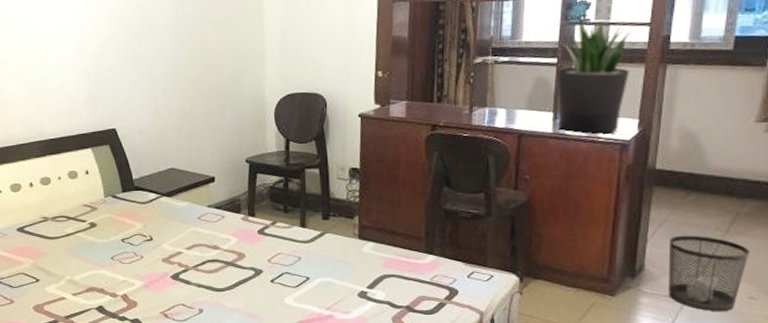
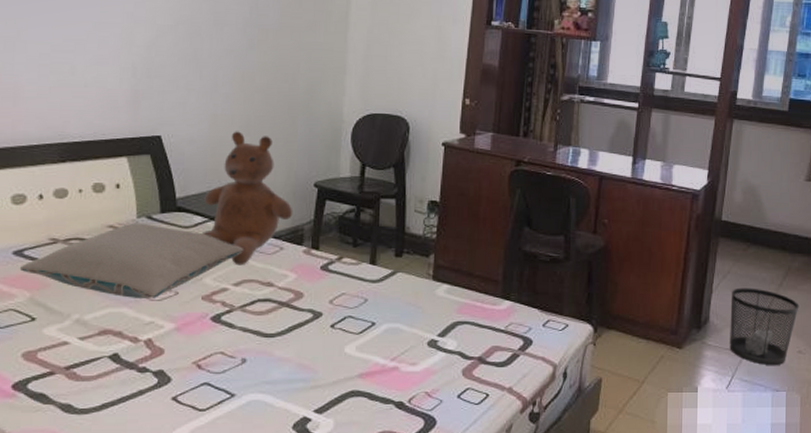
pillow: none [23,201,191,263] -> present [19,223,243,300]
teddy bear: none [155,119,230,233] -> present [201,131,293,266]
planter: present [557,14,631,135] -> none [637,62,704,182]

